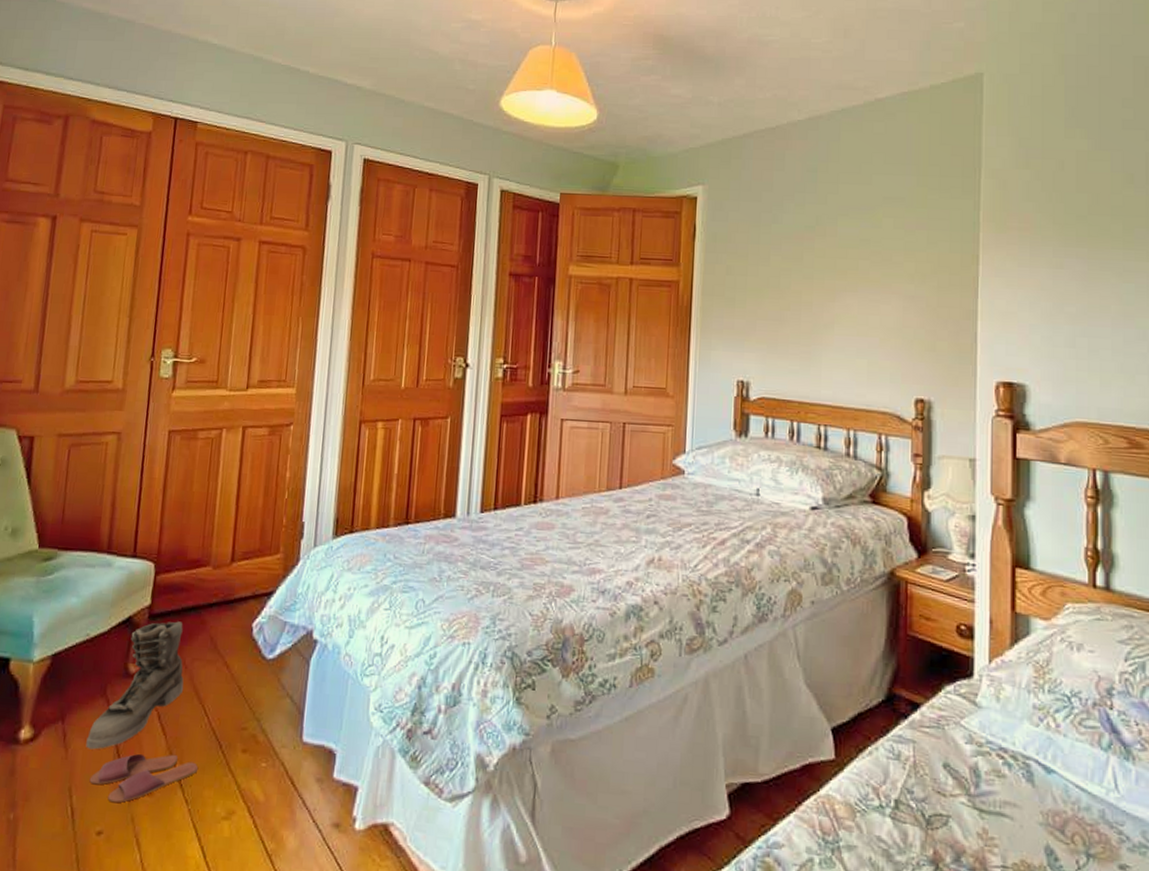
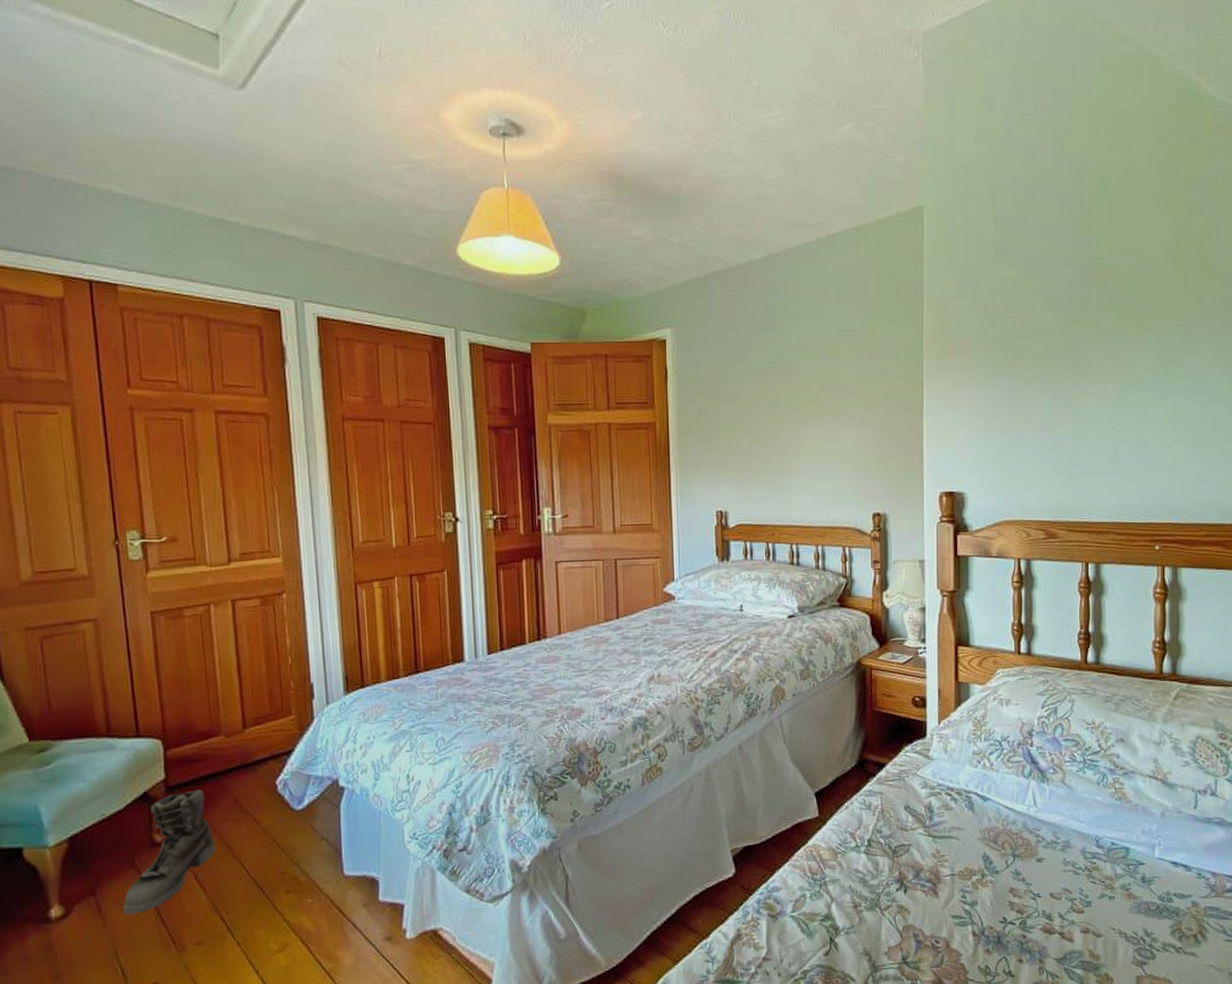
slippers: present [89,753,199,803] -> none [134,905,245,957]

